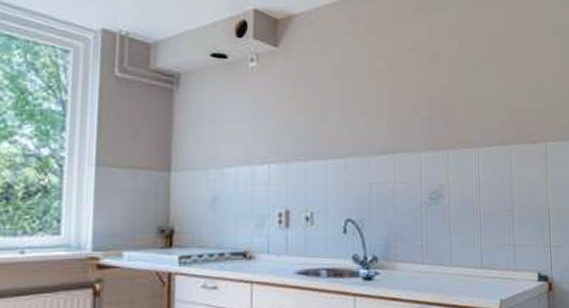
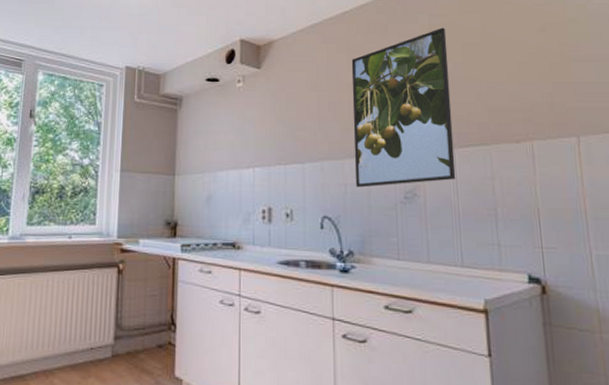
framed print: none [379,19,479,188] -> present [351,27,456,188]

